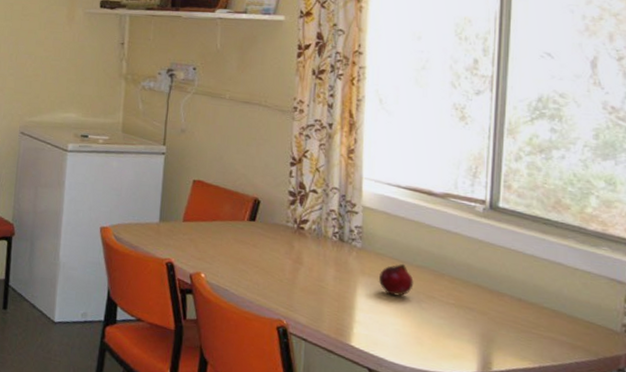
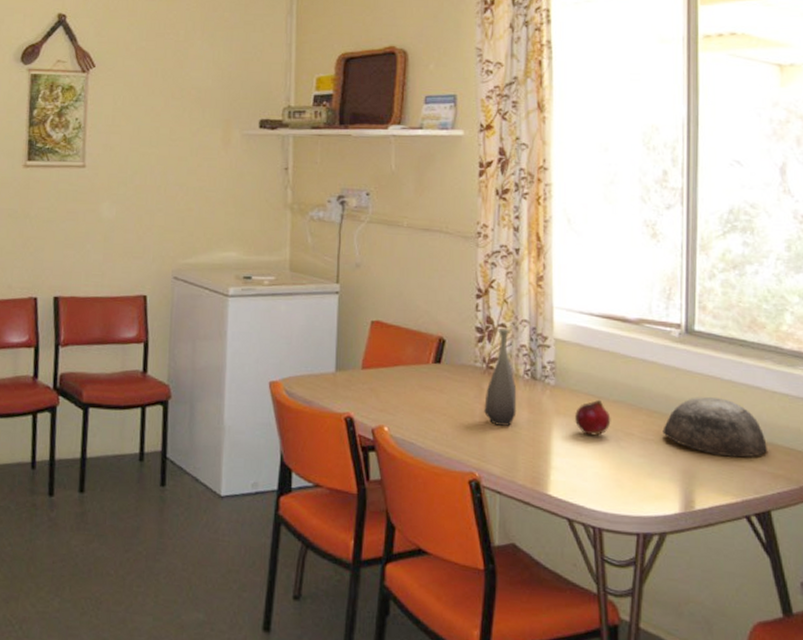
bottle: none [294,194,325,281] -> present [484,329,517,426]
bowl: none [463,268,567,328] -> present [662,397,767,458]

